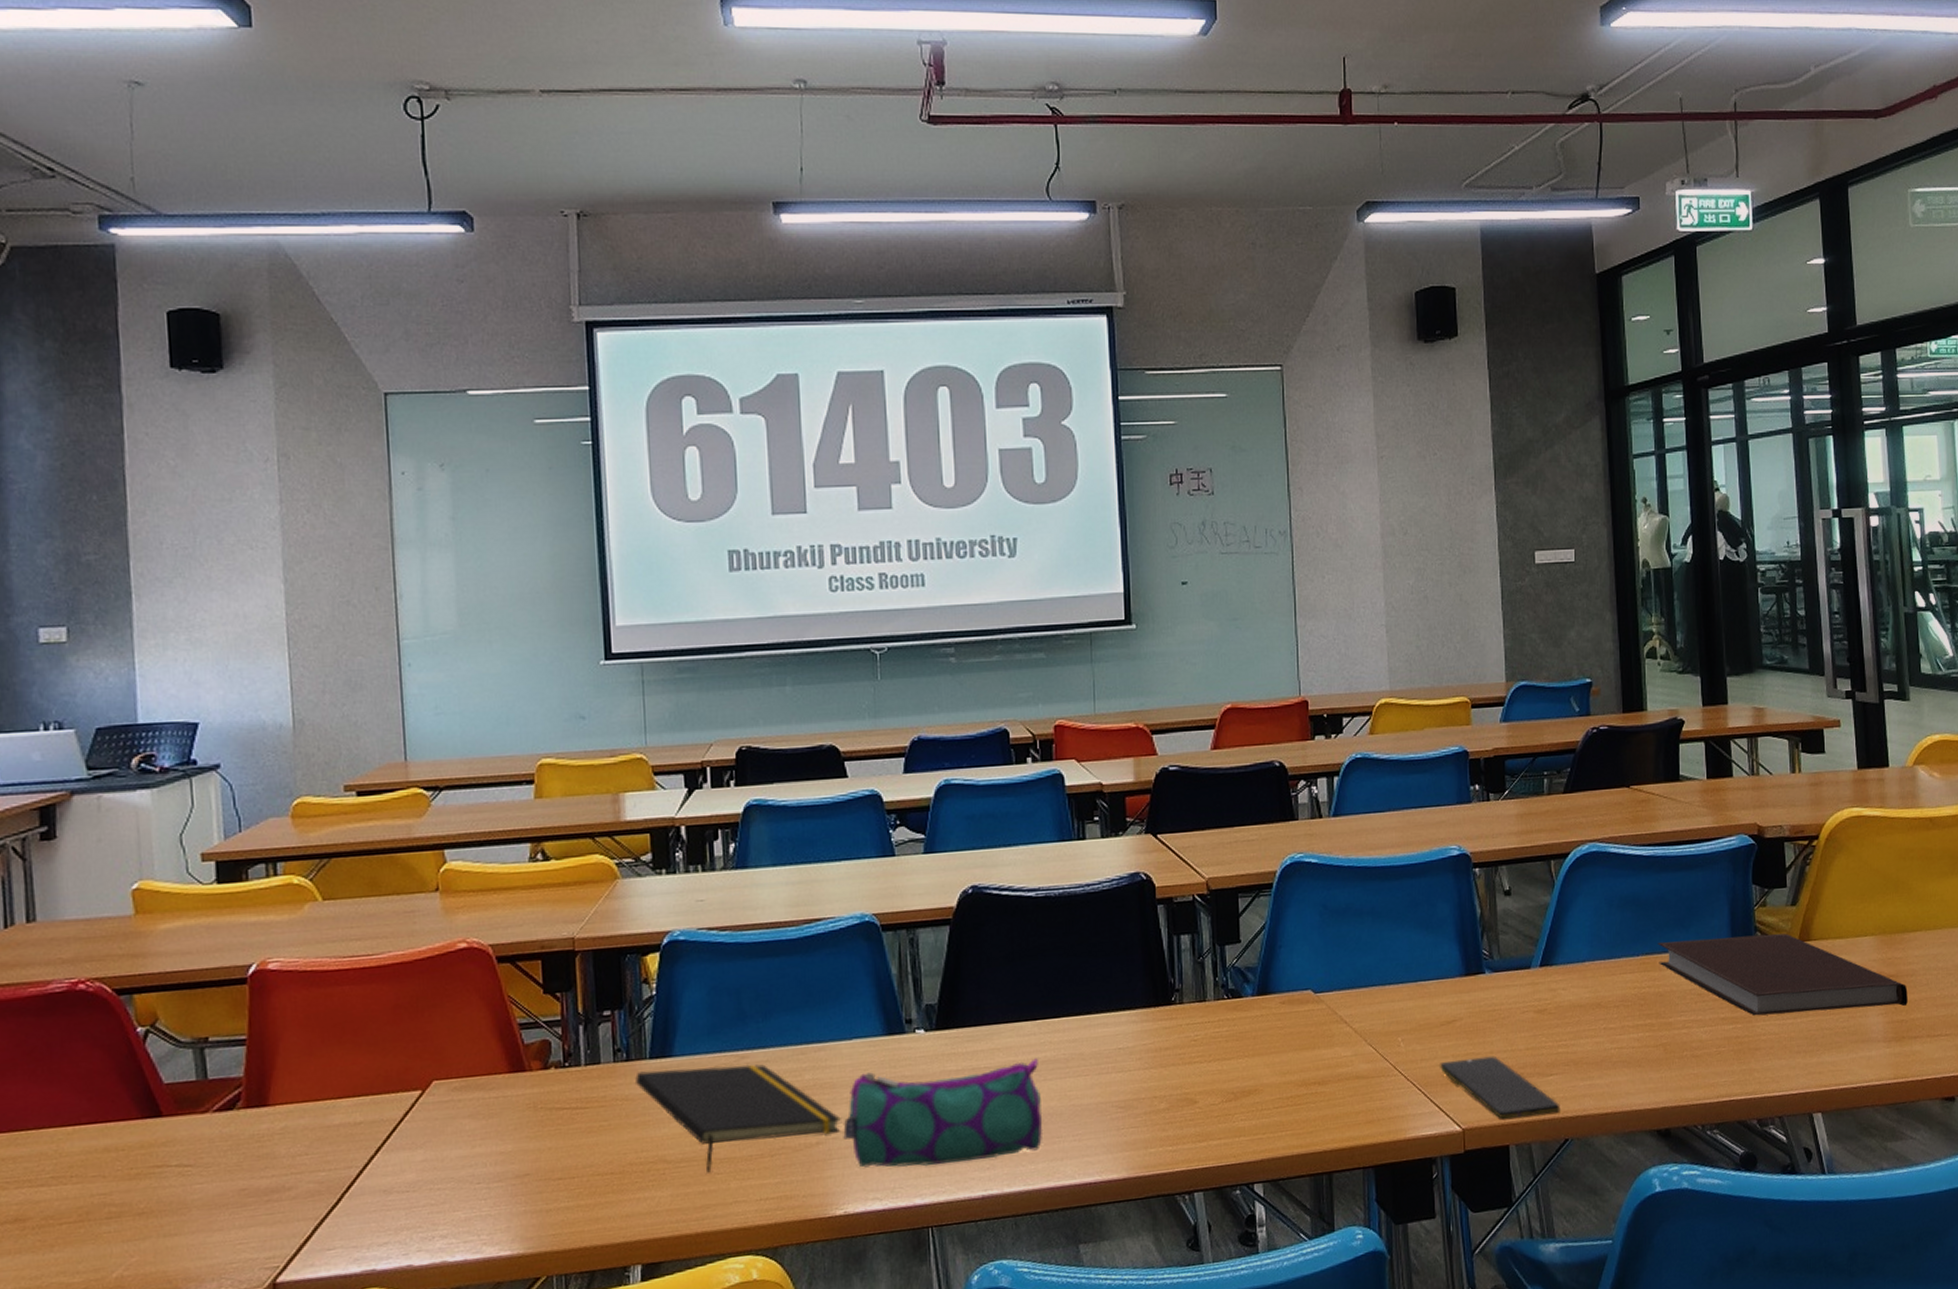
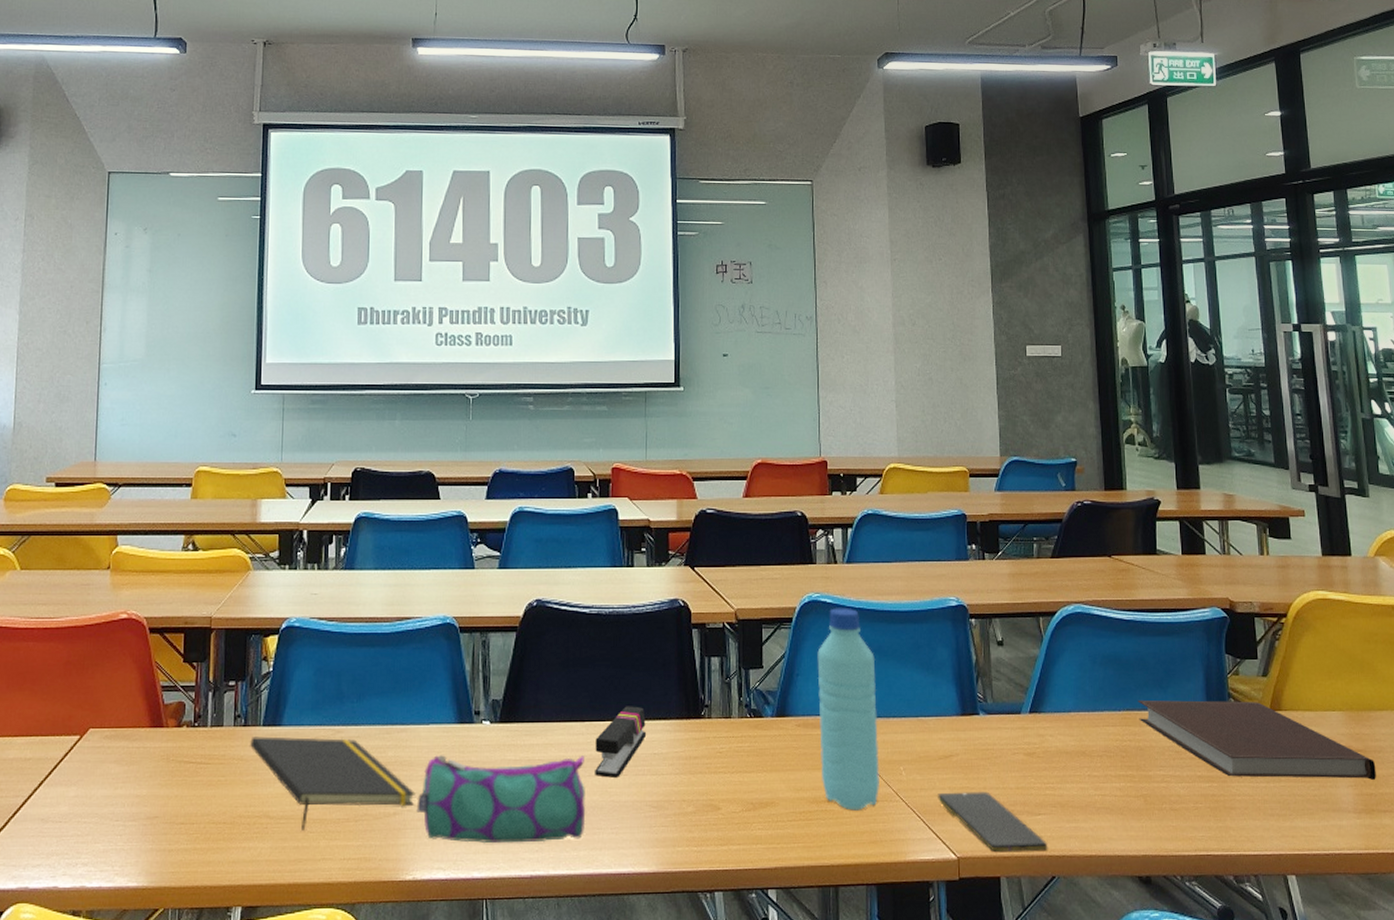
stapler: none [1050,997,1110,1080] -> present [595,706,647,778]
water bottle: none [1302,866,1375,1090] -> present [817,608,879,811]

